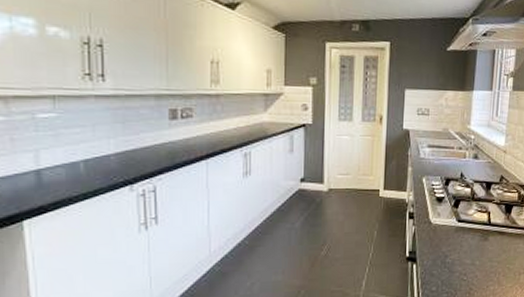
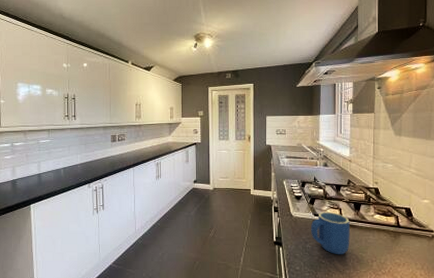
mug: none [452,216,499,269] -> present [310,211,350,255]

